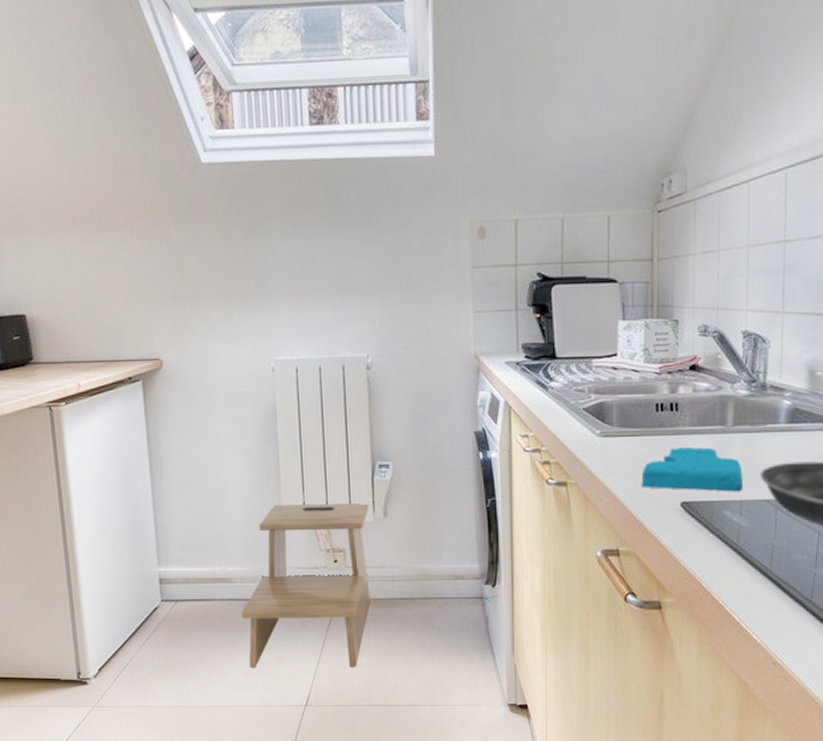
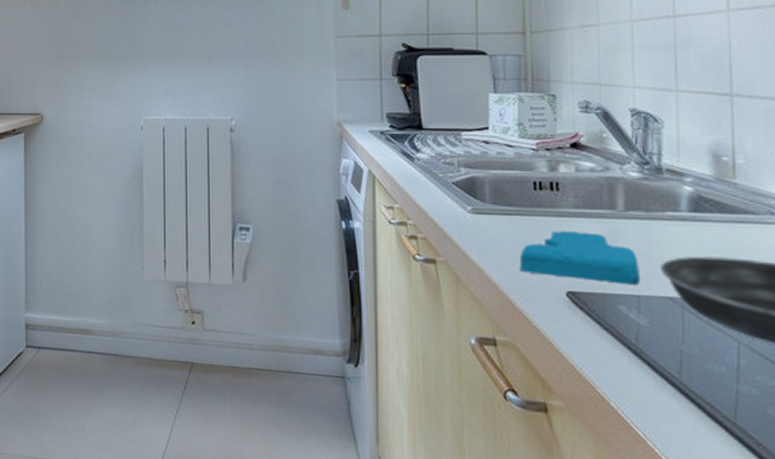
step stool: present [241,503,370,668] -> none [100,260,228,438]

